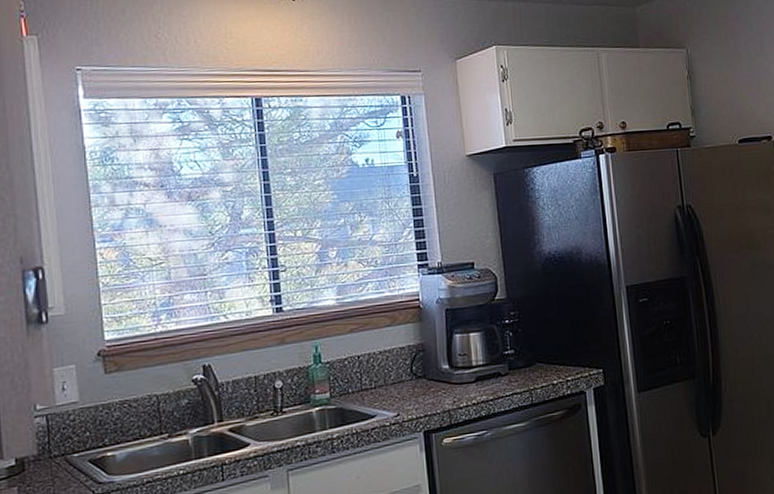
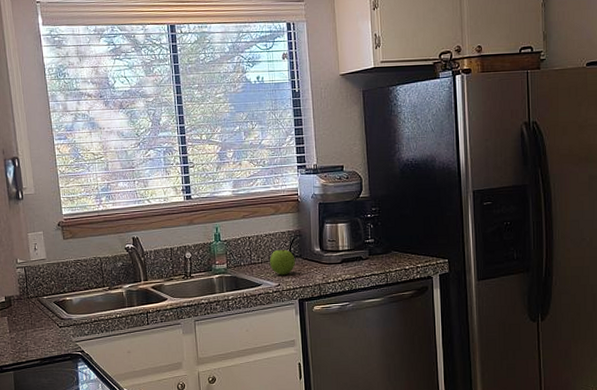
apple: none [386,368,418,402] -> present [270,249,295,275]

